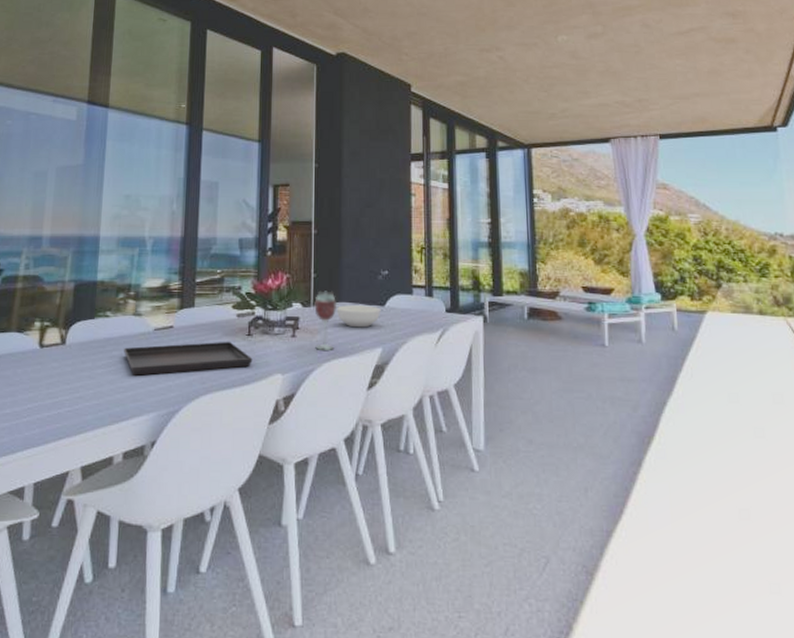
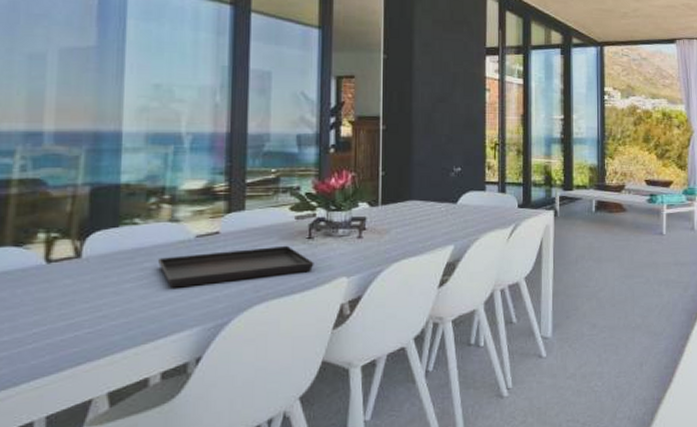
wineglass: present [314,291,336,351] -> none [382,189,406,252]
bowl: present [336,305,381,328] -> none [406,203,454,226]

